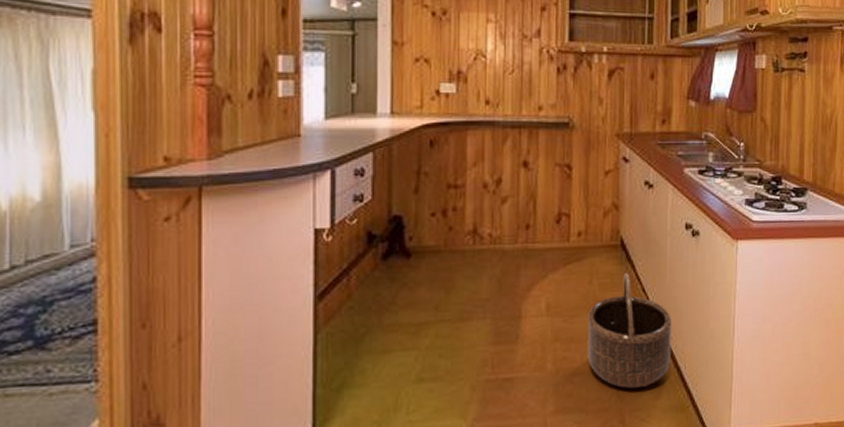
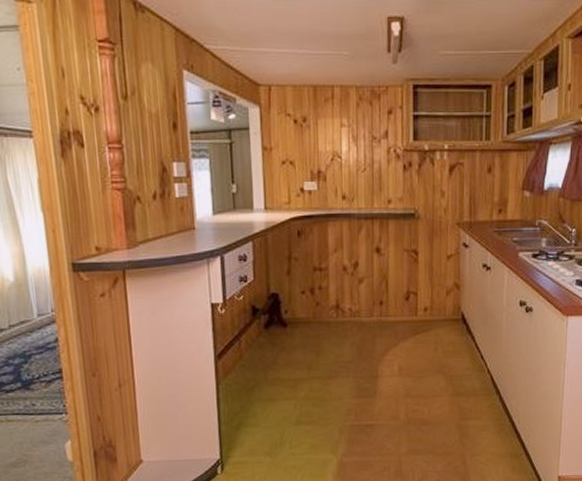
basket: present [587,272,672,389] -> none [434,342,507,438]

